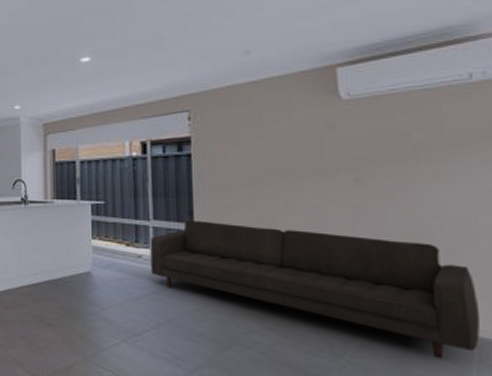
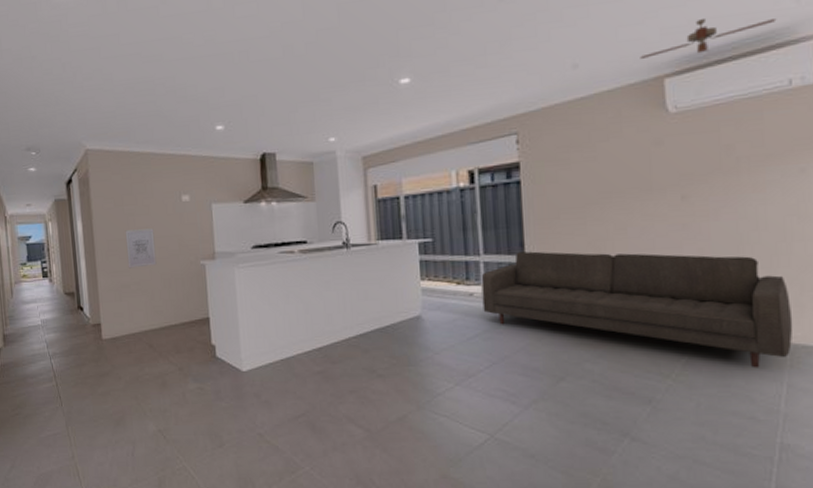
ceiling fan: none [311,14,454,48] -> present [640,19,777,59]

